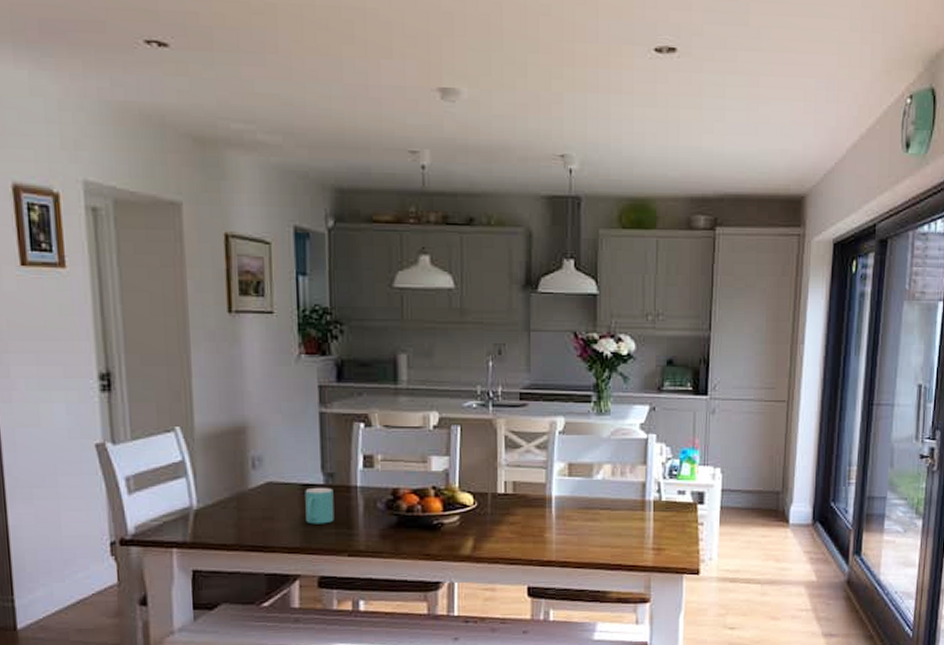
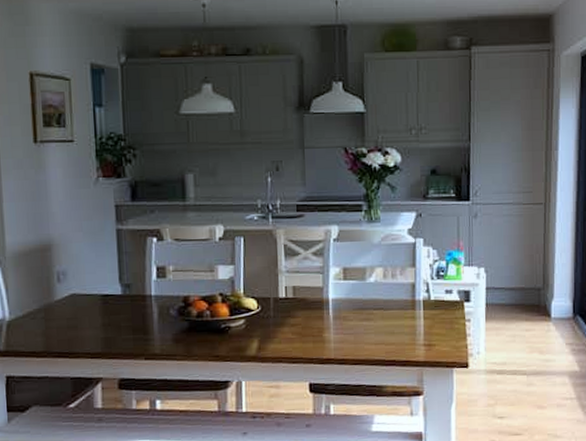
mug: present [305,487,335,524] -> none [105,297,132,331]

